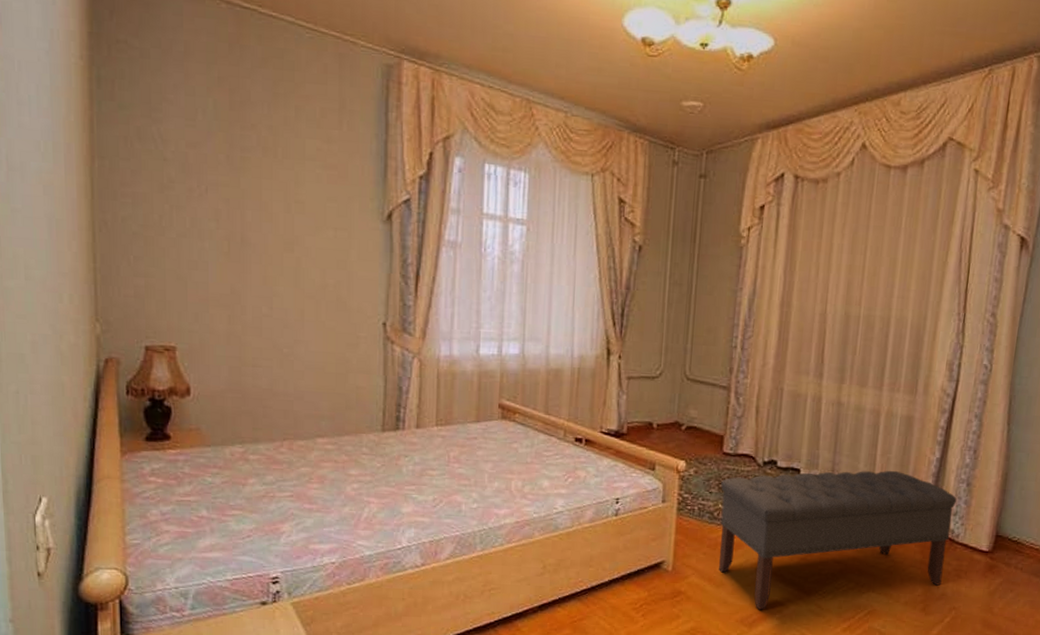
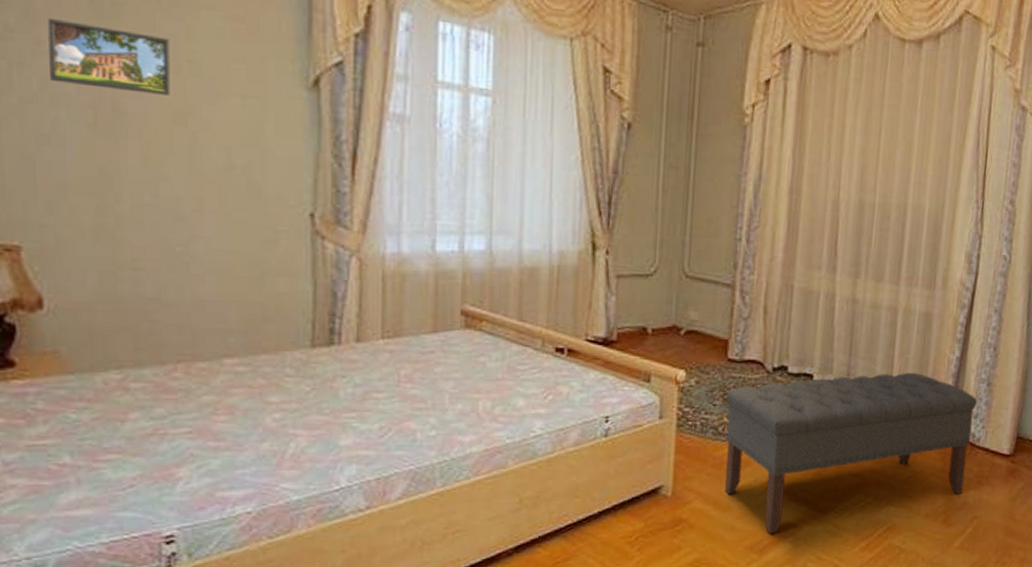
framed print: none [198,172,282,229] -> present [48,19,170,95]

